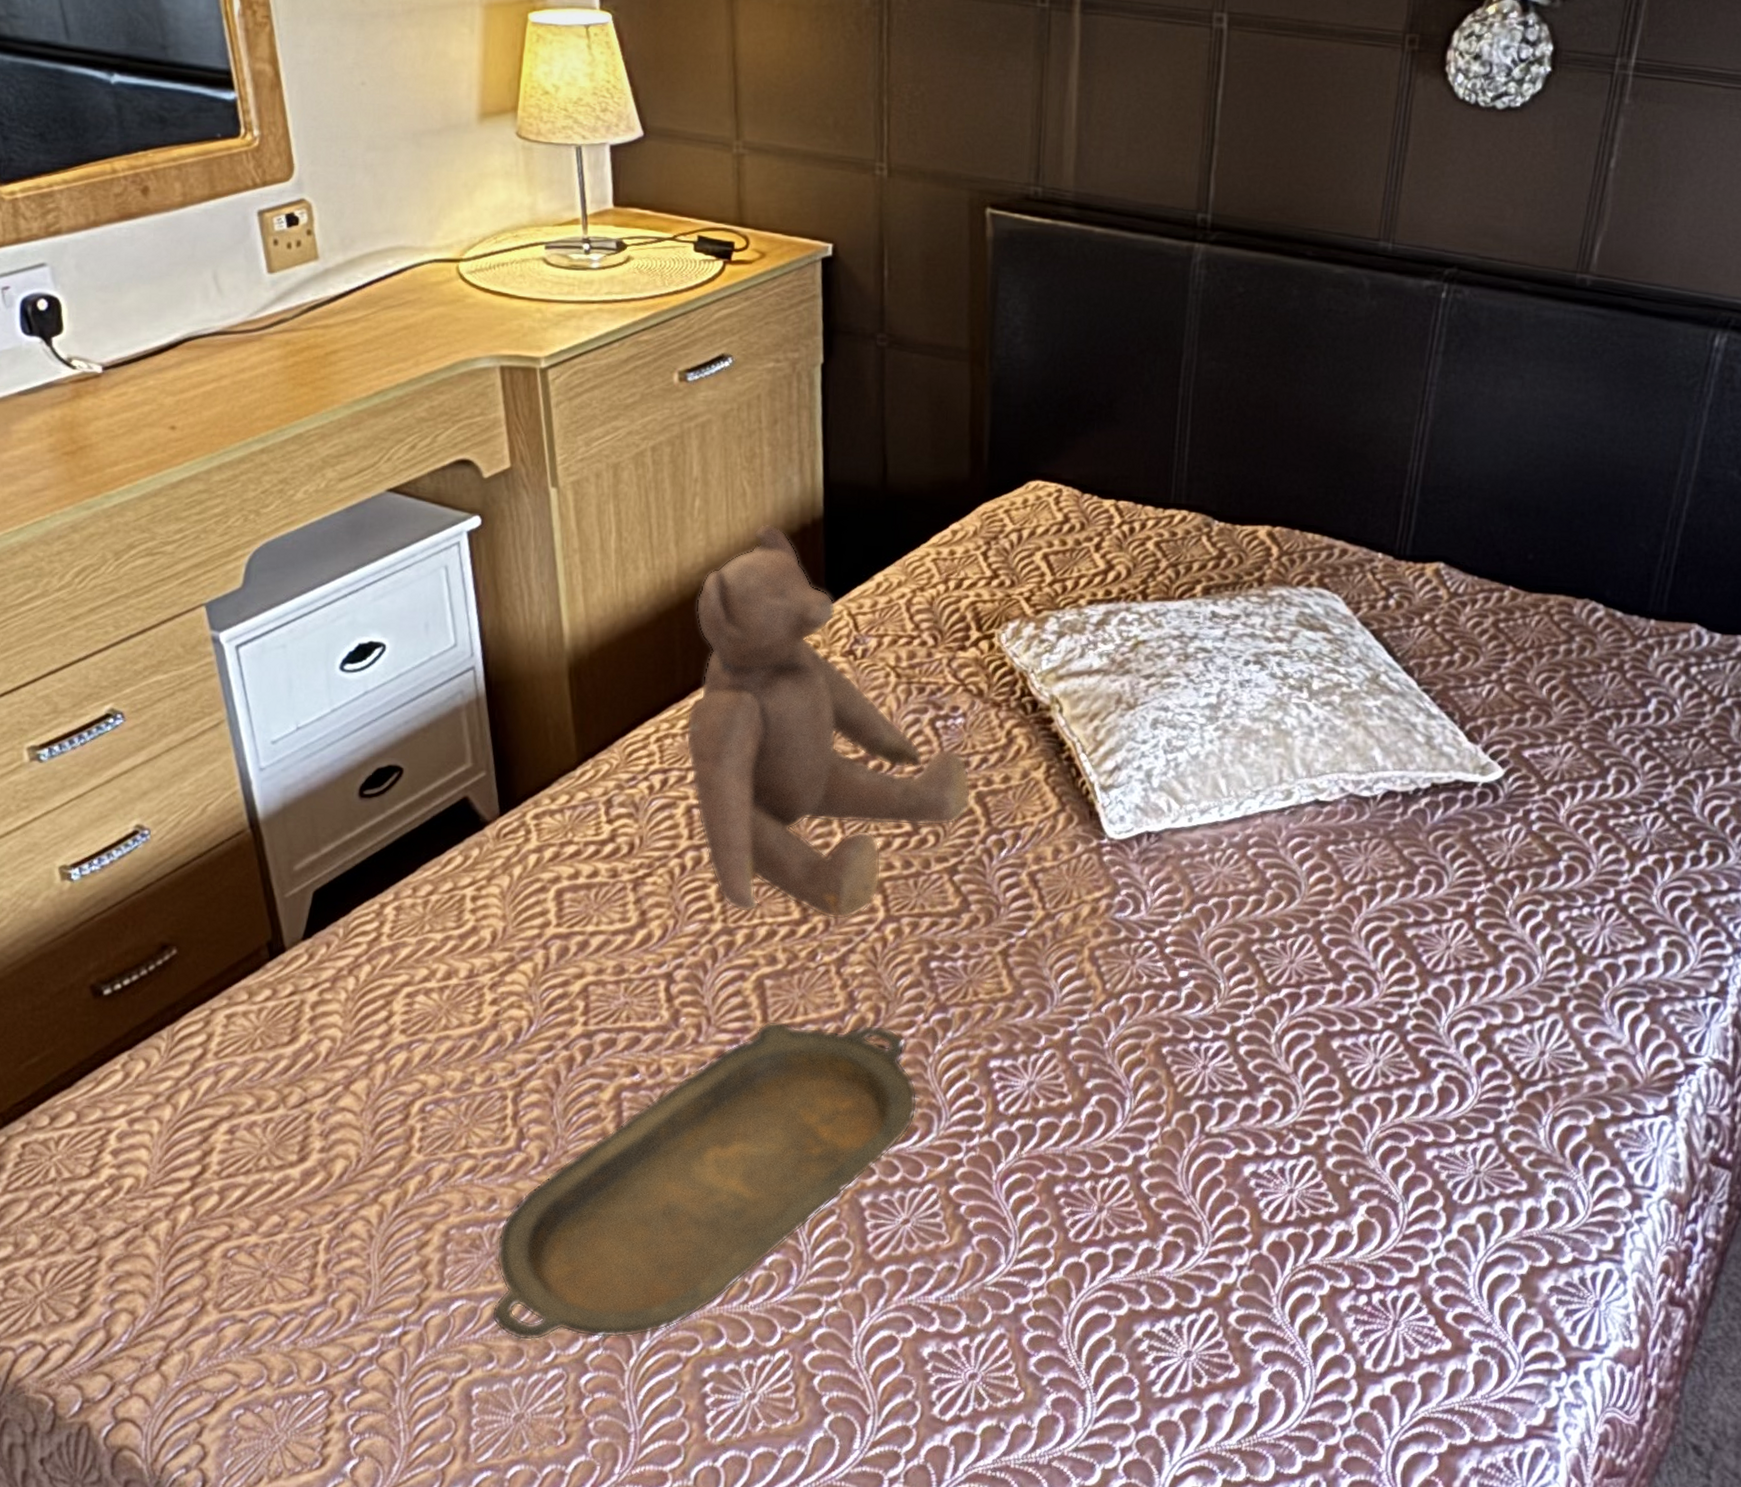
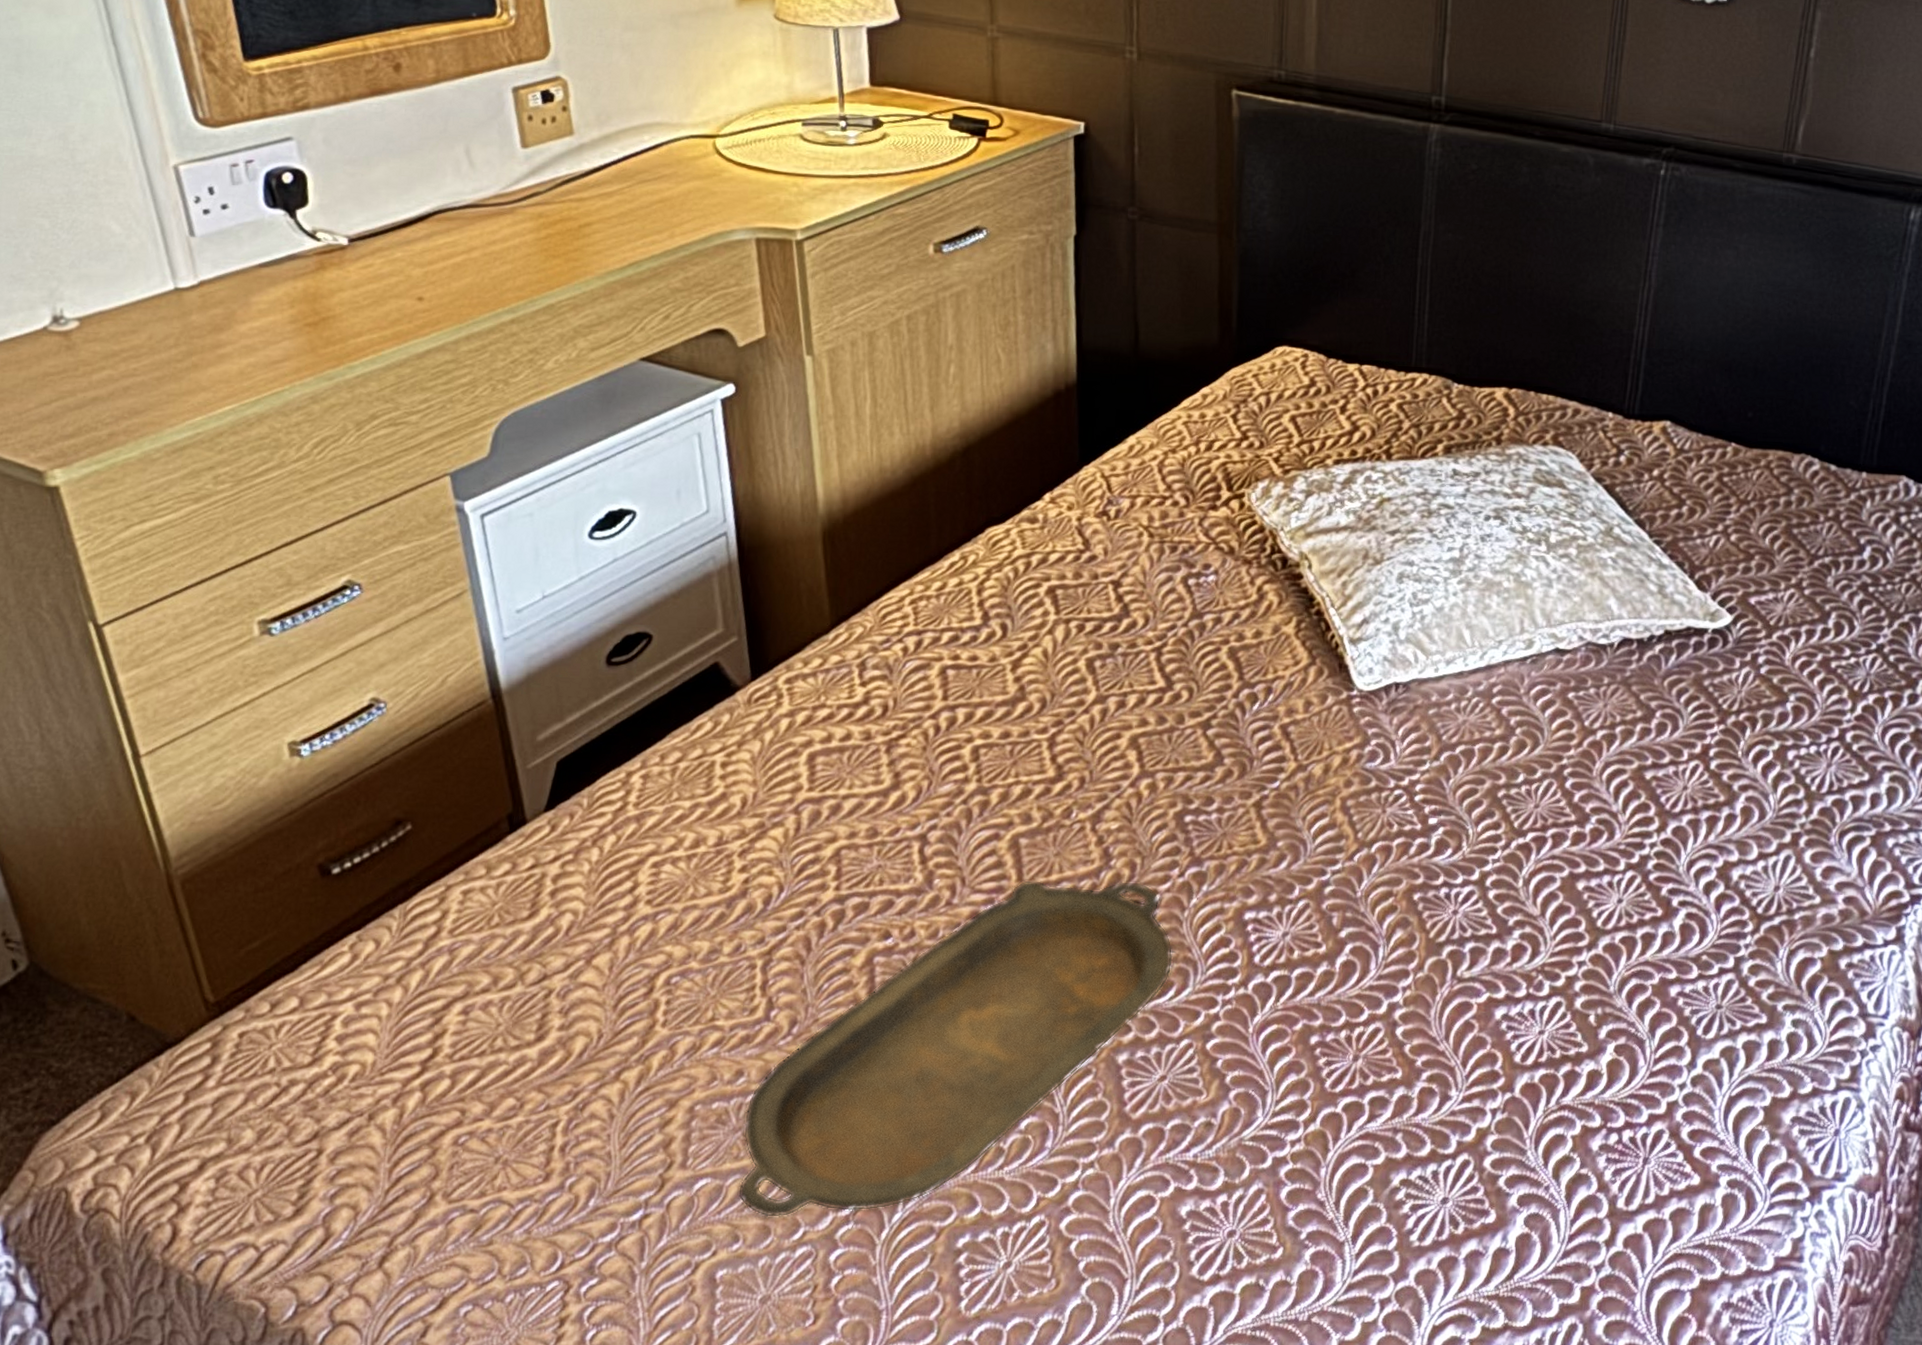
teddy bear: present [685,524,972,920] -> none [940,389,1224,777]

